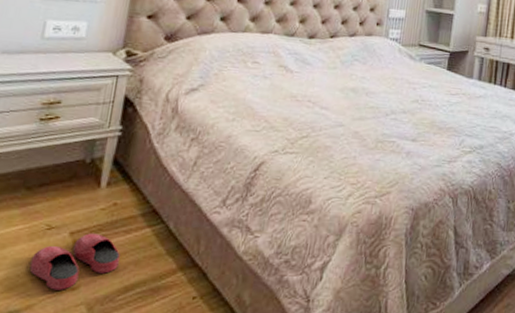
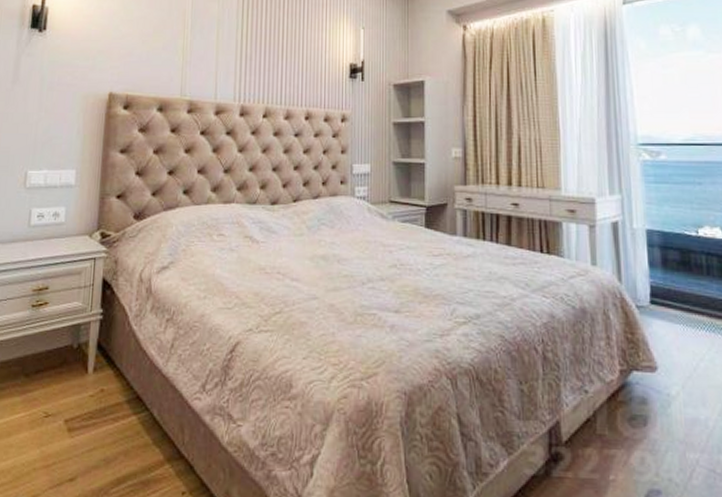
slippers: present [29,233,120,290] -> none [32,421,110,481]

